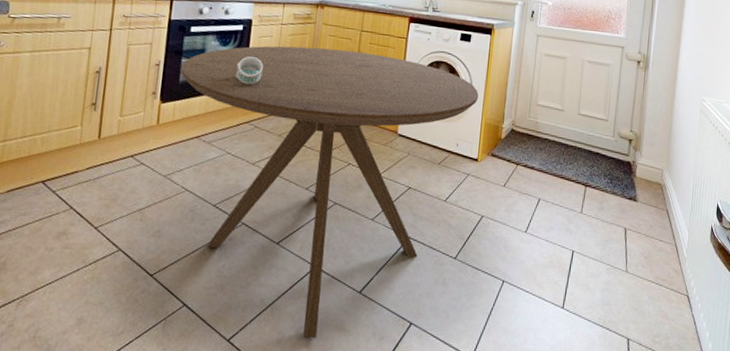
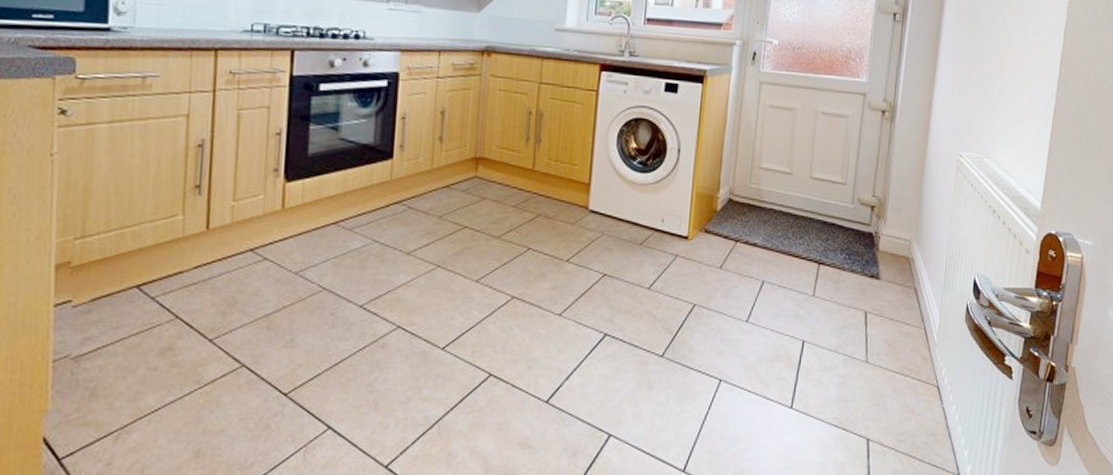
dining table: present [181,46,479,338] -> none [309,105,689,458]
napkin ring: present [235,56,263,86] -> none [380,119,416,157]

